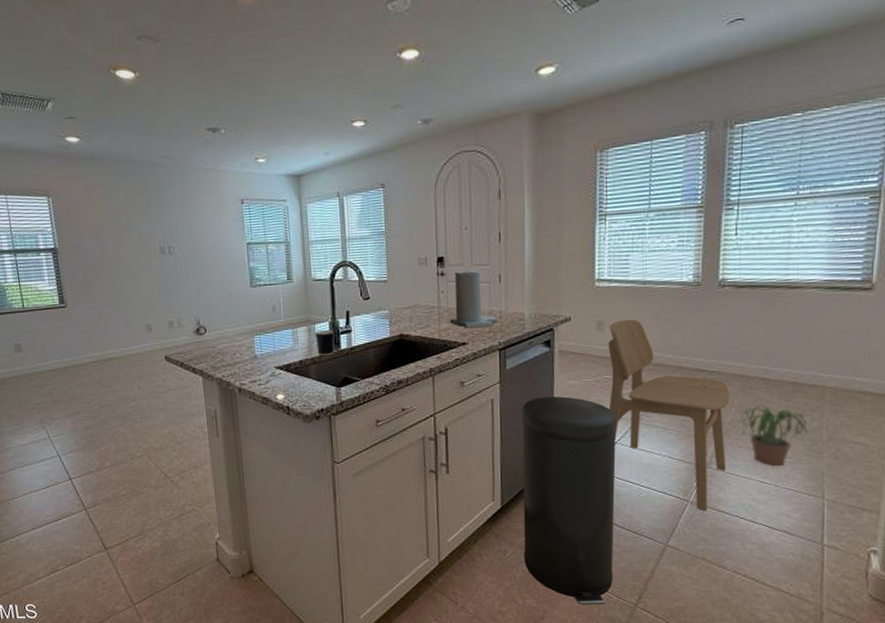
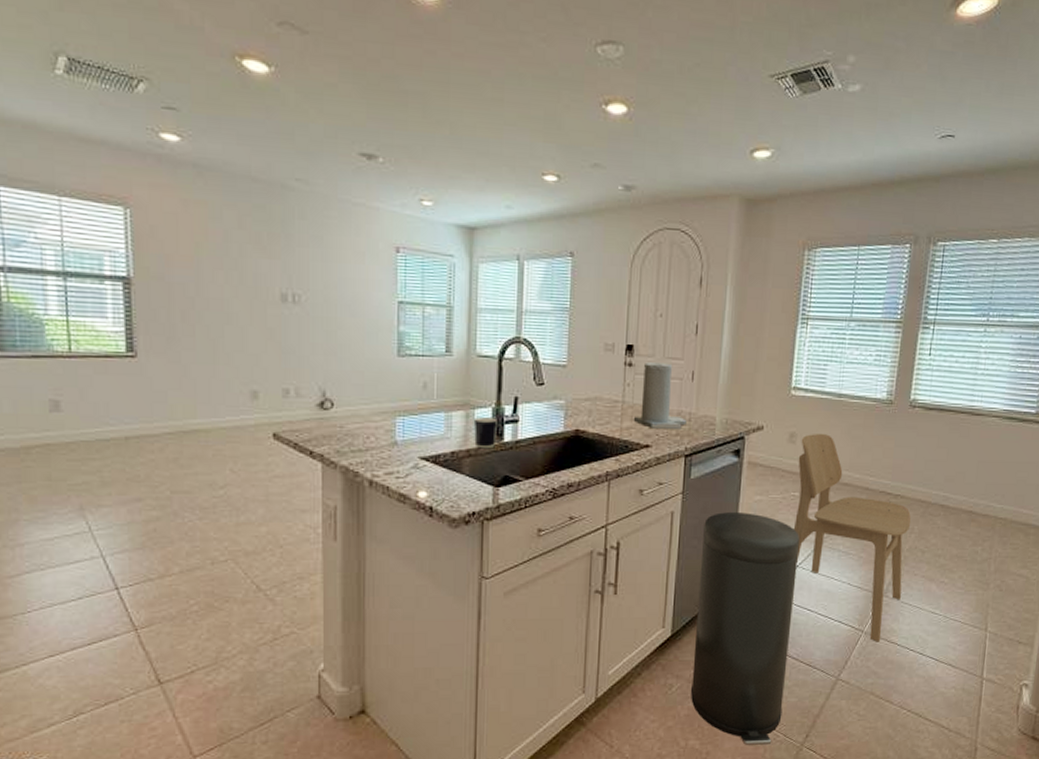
potted plant: present [739,404,814,467] -> none [917,532,983,597]

